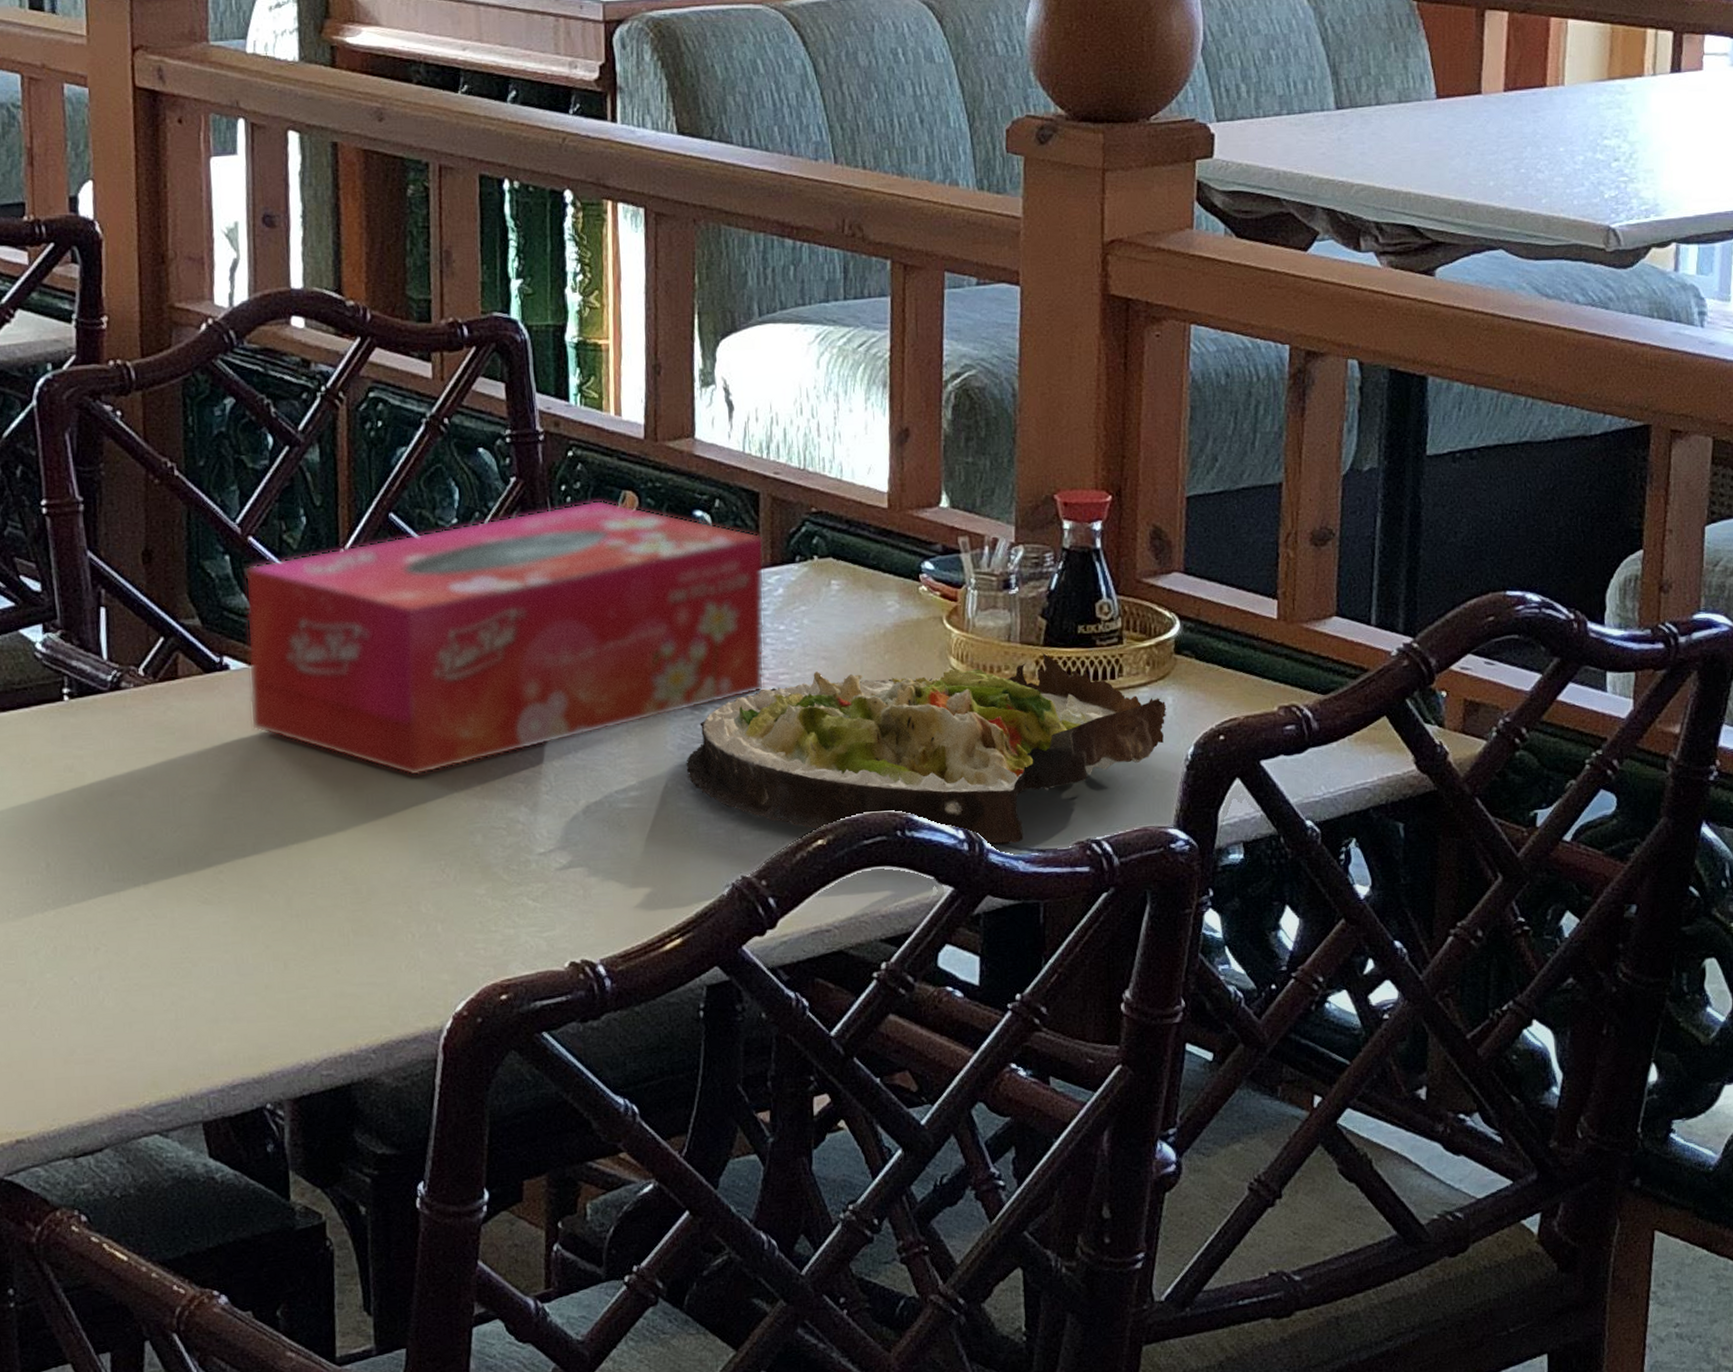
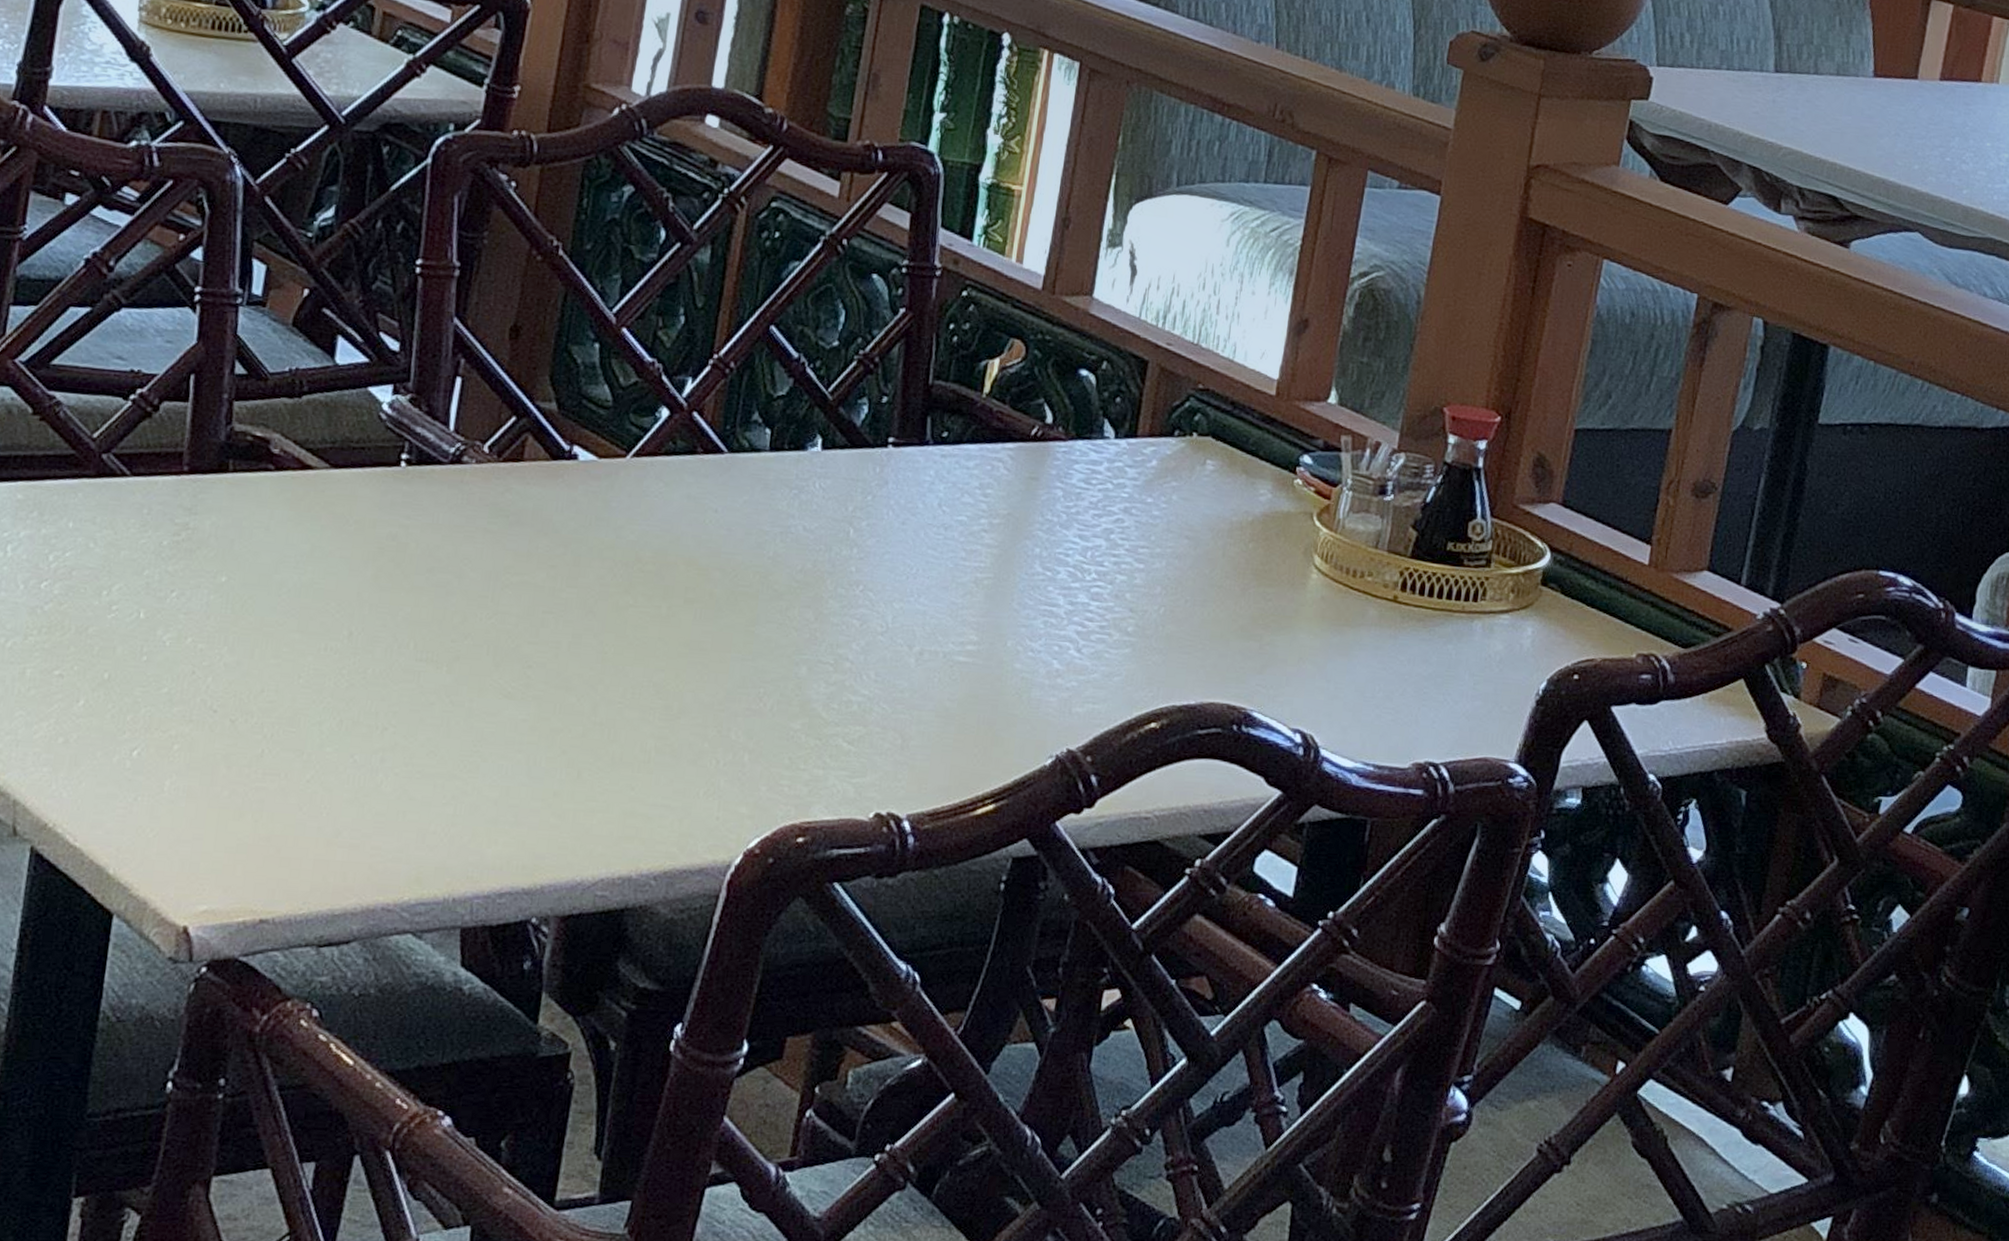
tissue box: present [245,500,765,776] -> none [589,343,1146,597]
salad plate: present [686,652,1167,846] -> none [1028,550,1525,756]

